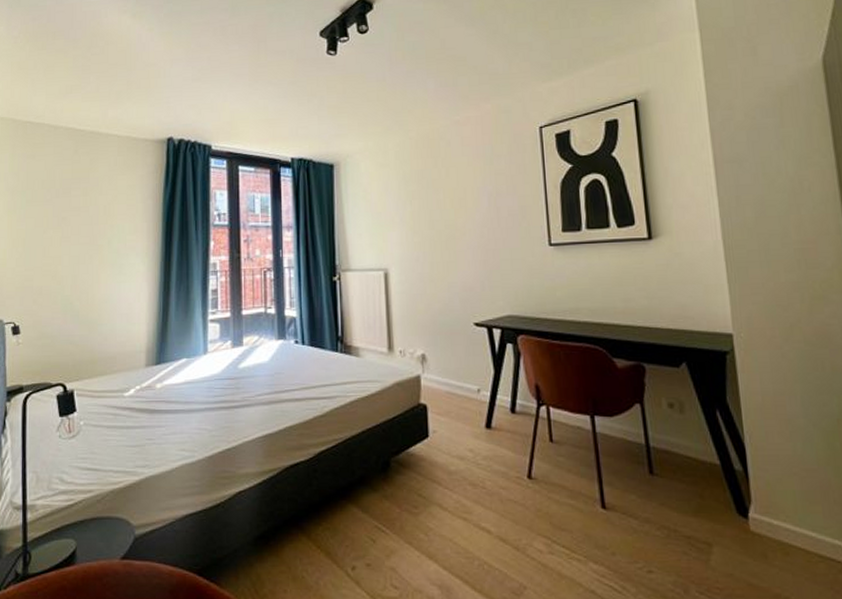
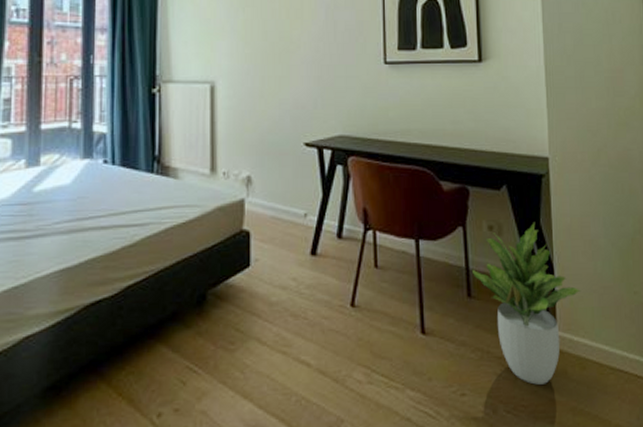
potted plant: none [653,400,780,568] -> present [473,221,582,385]

